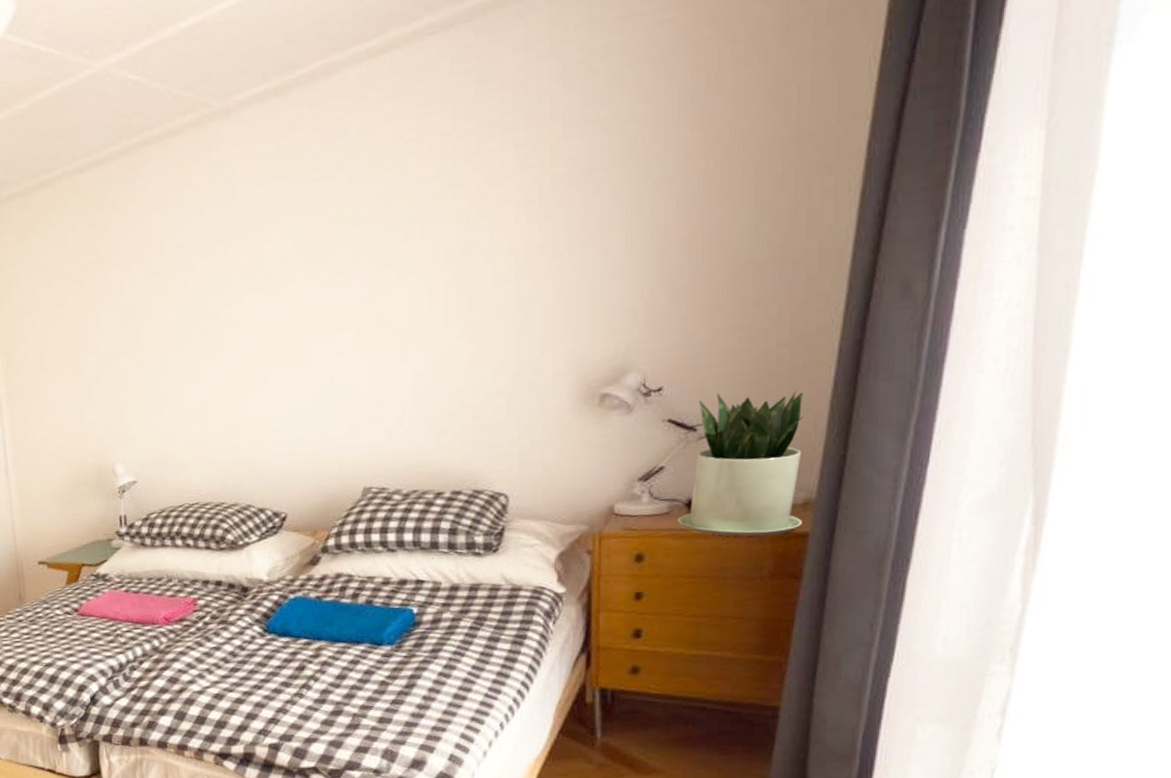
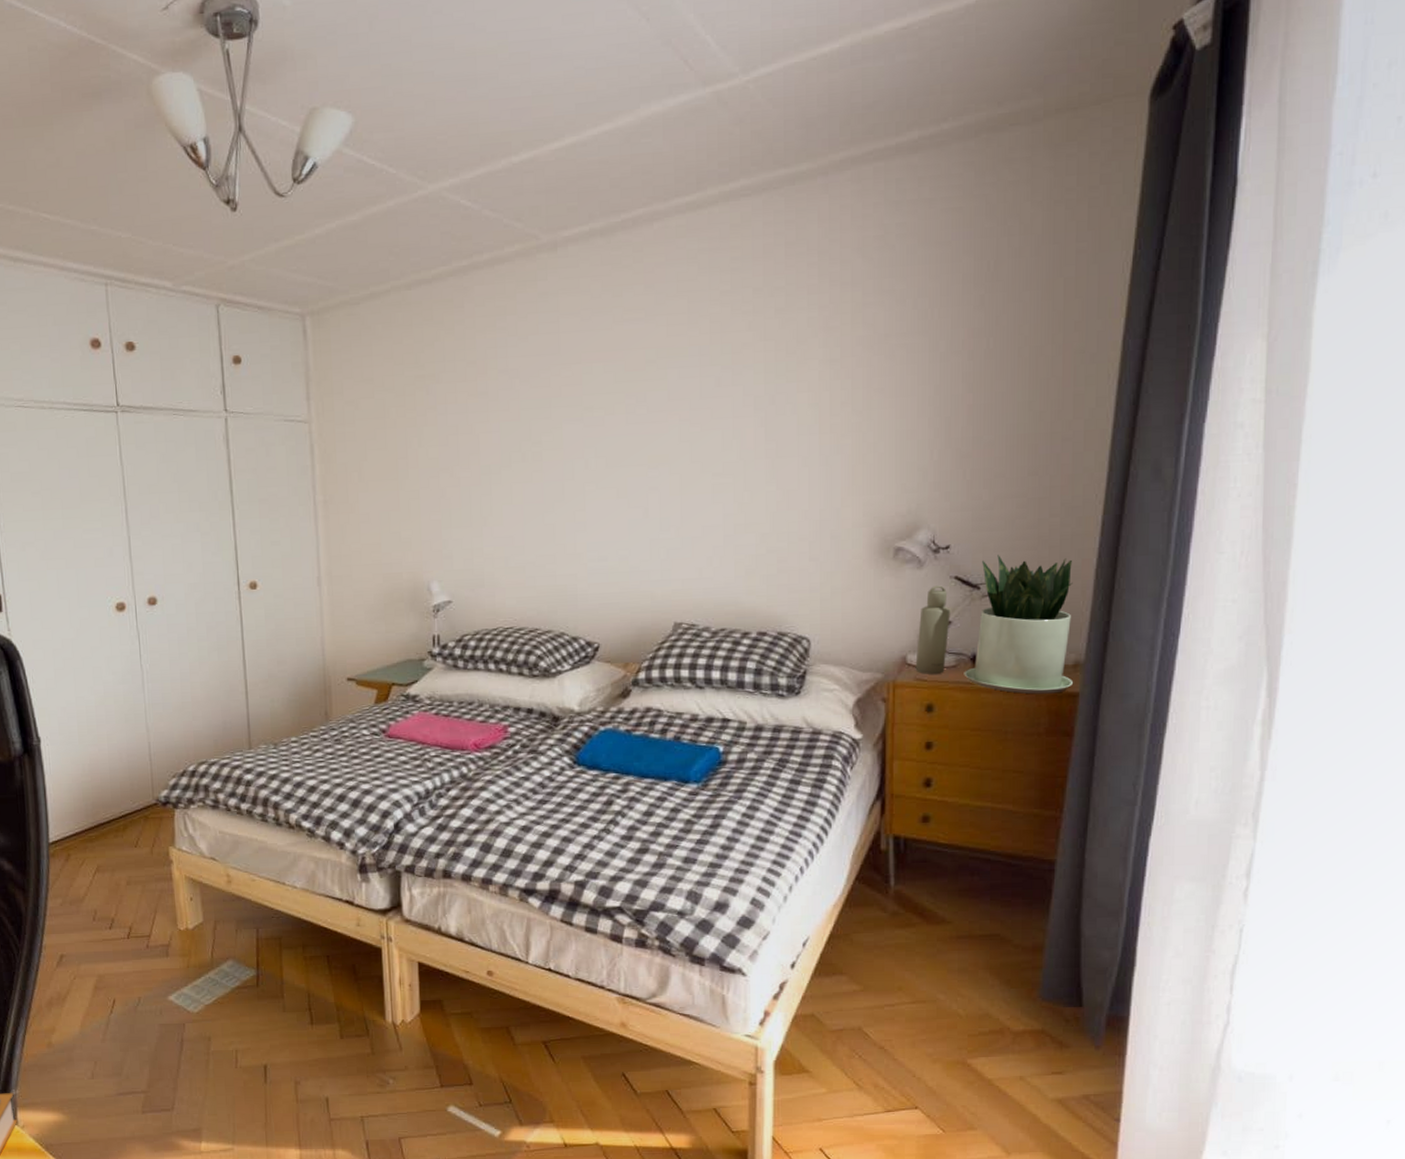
bottle: none [623,430,663,523] -> present [915,585,950,674]

